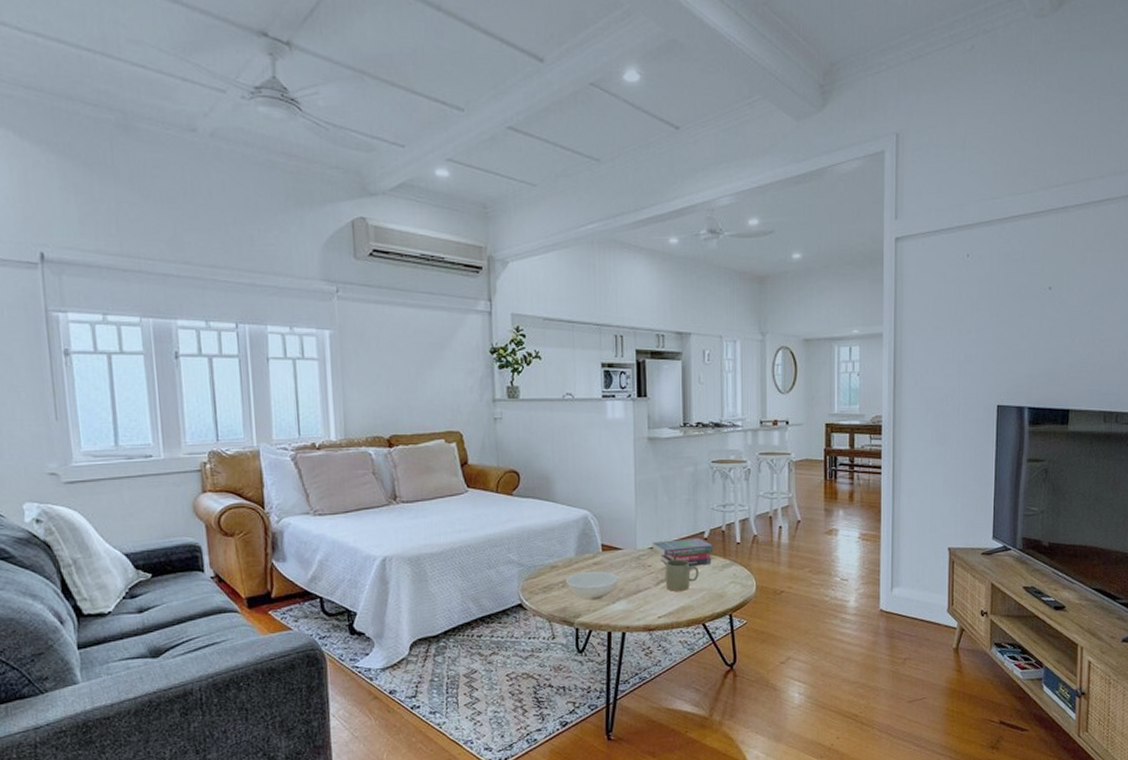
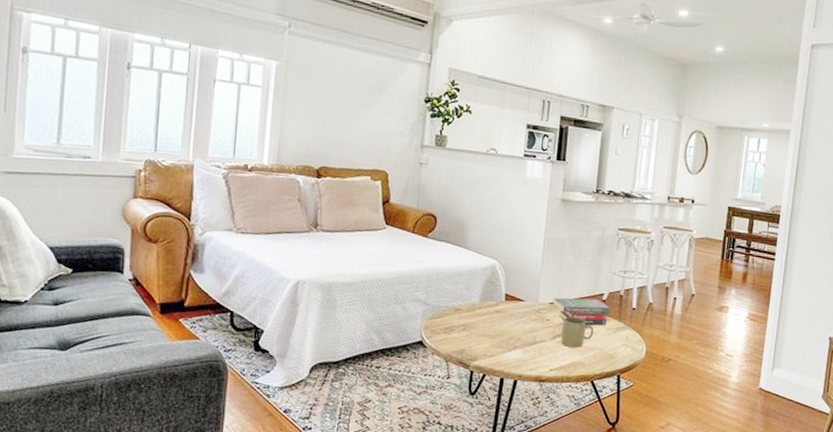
bowl: present [566,571,619,601] -> none [467,318,518,346]

